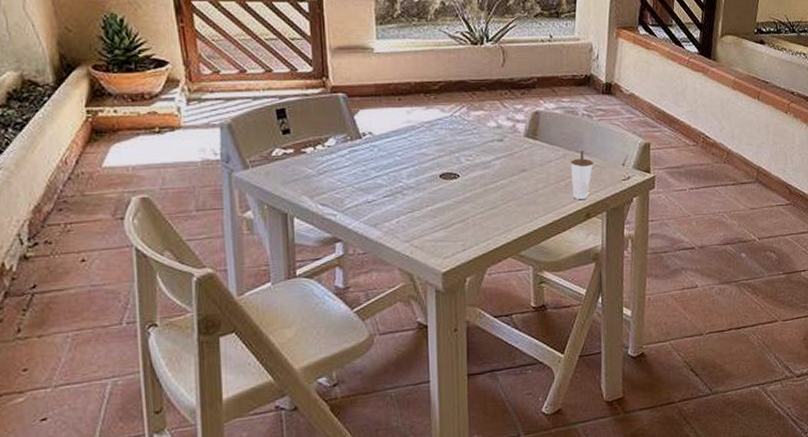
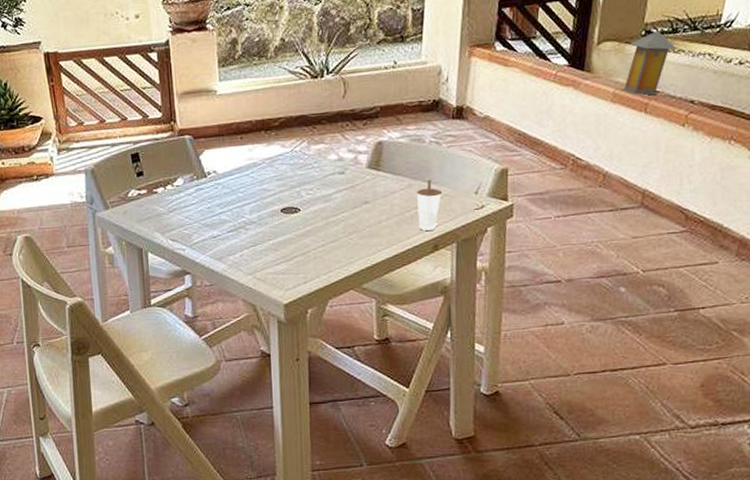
lantern: none [740,30,781,85] -> present [621,31,678,96]

